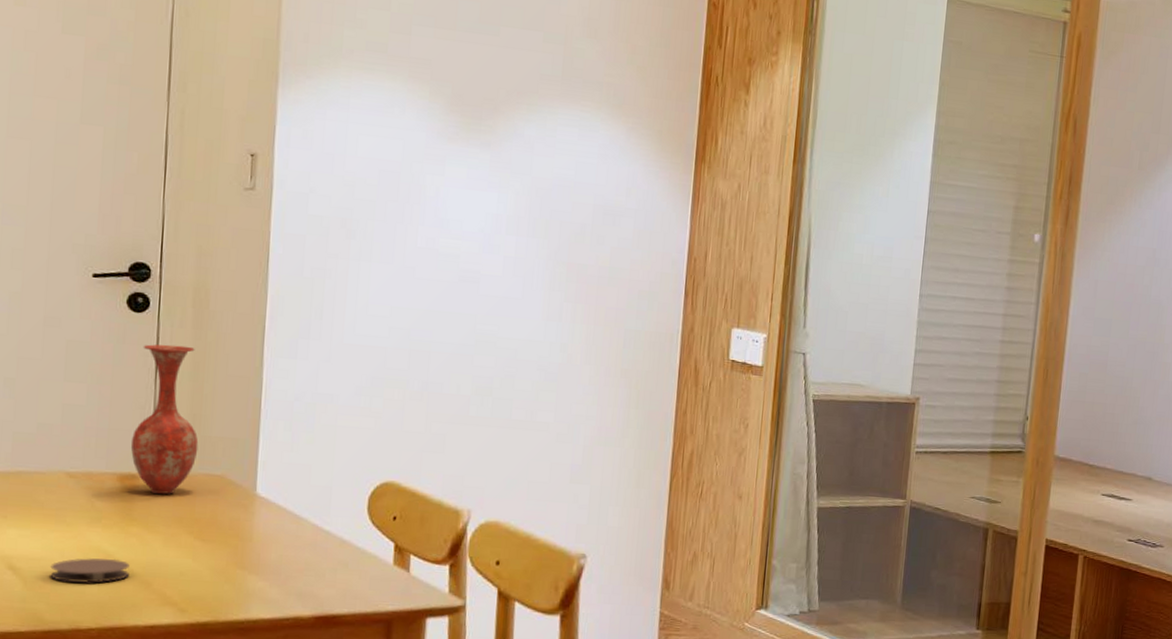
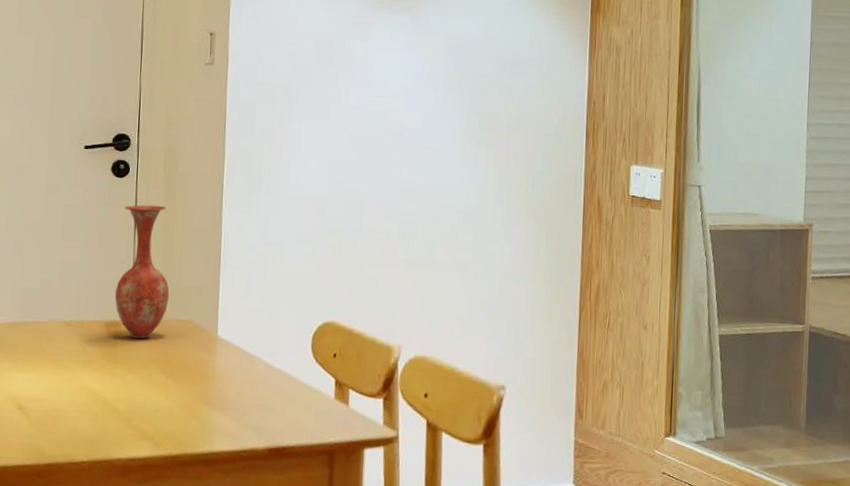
coaster: present [50,558,130,583] -> none [50,398,114,420]

